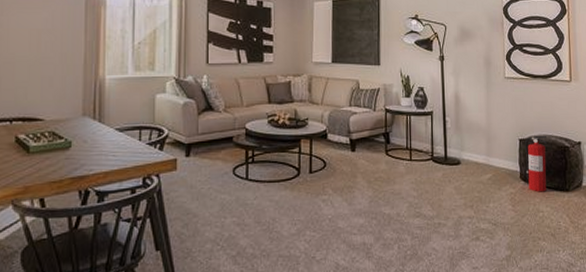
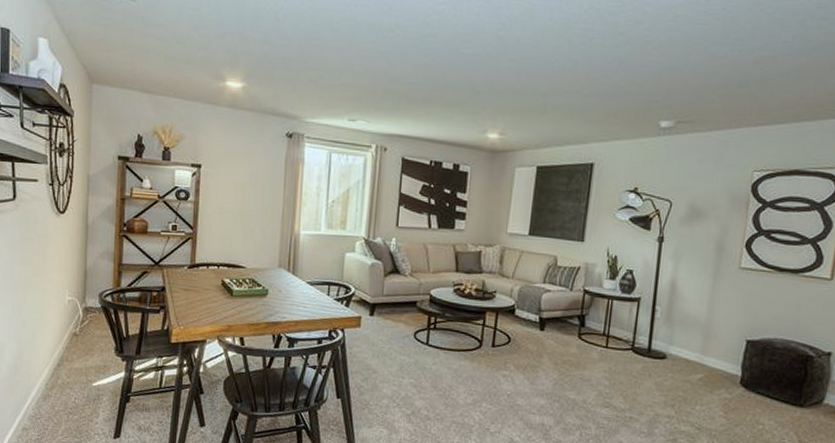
fire extinguisher: present [524,136,548,192] -> none [749,339,785,403]

